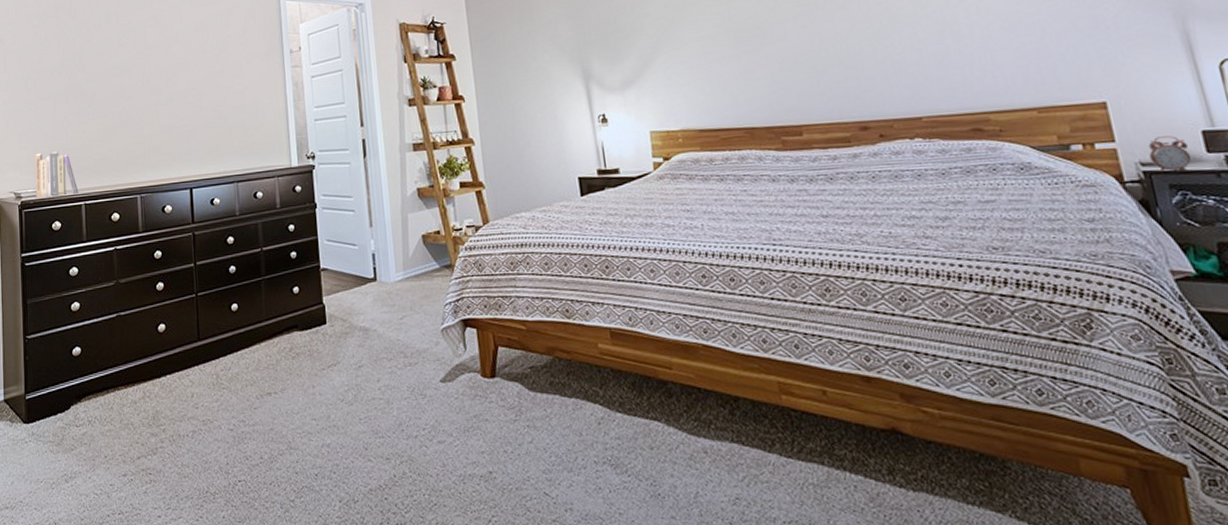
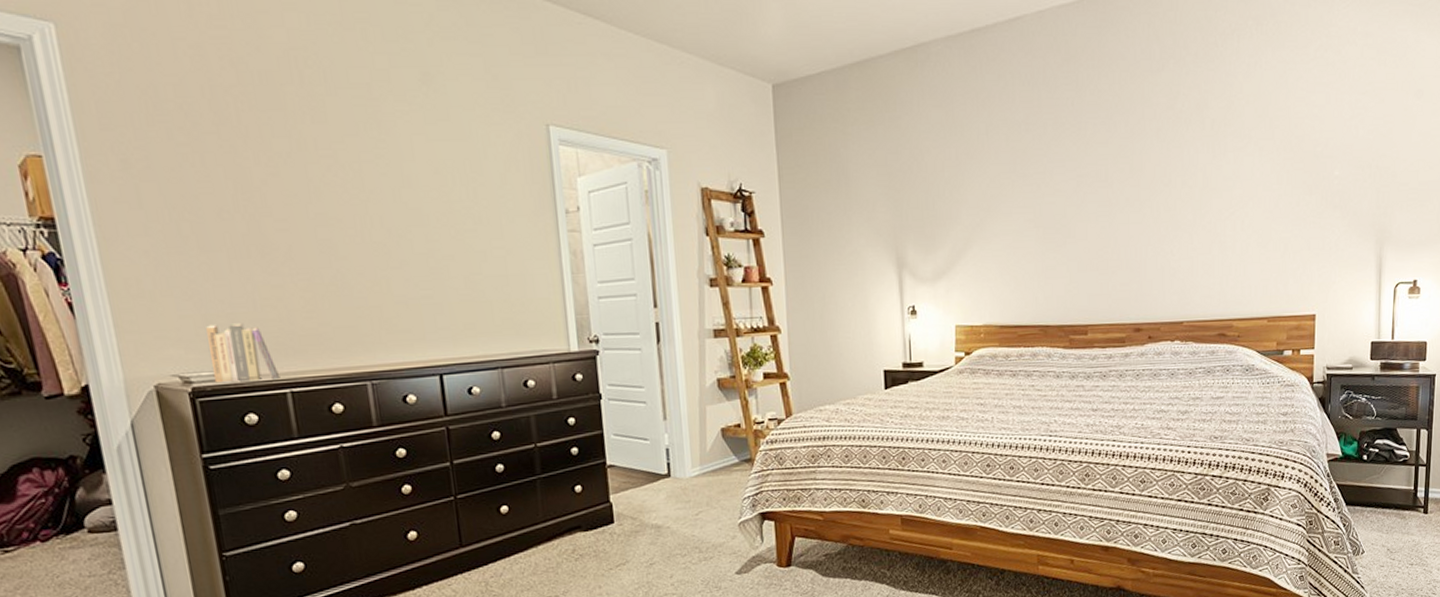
alarm clock: present [1148,136,1191,173] -> none [1333,345,1361,376]

